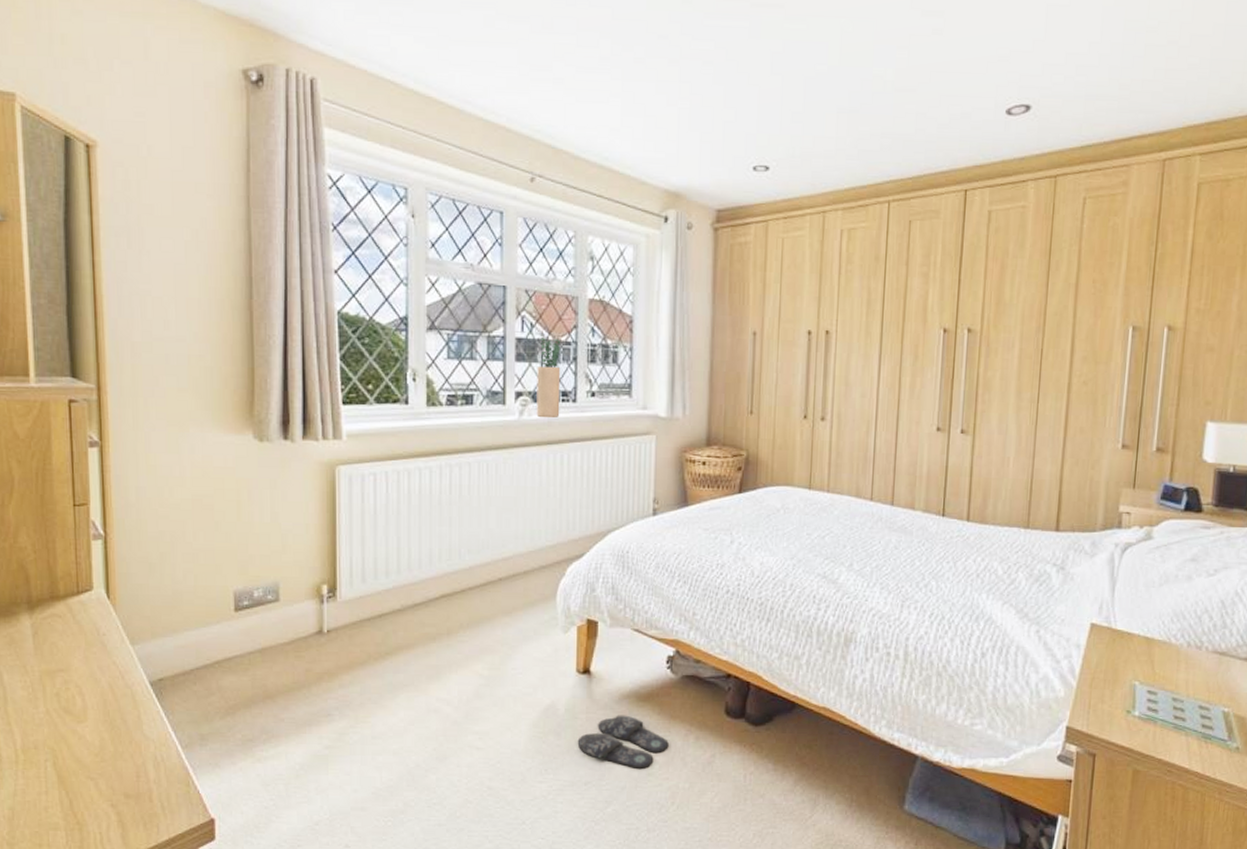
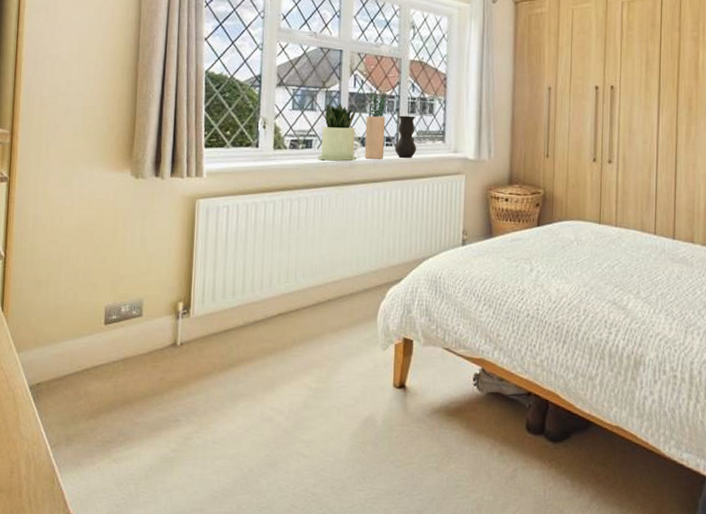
planter: none [481,350,528,420] -> present [318,103,358,162]
vase: none [573,365,599,417] -> present [395,115,417,159]
slippers: present [577,715,669,769] -> none [393,428,475,480]

